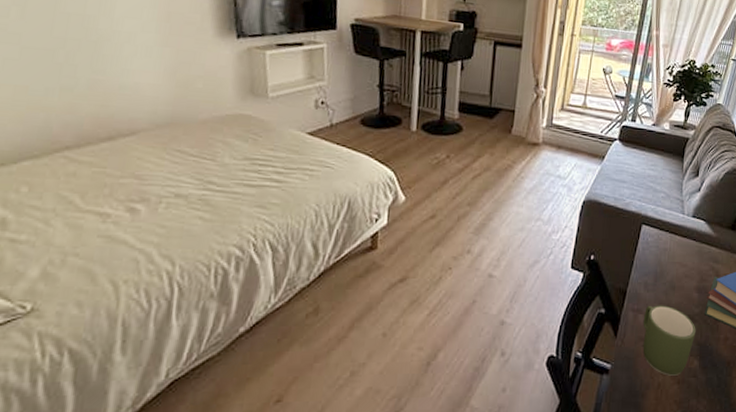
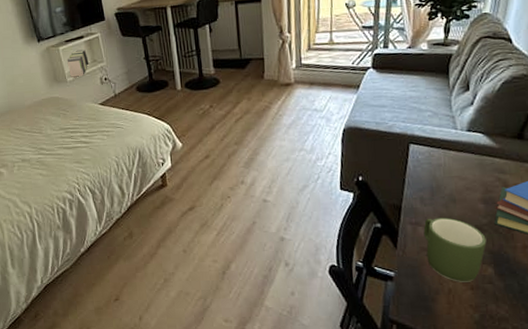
books: none [274,59,305,94] -> present [68,49,89,77]

